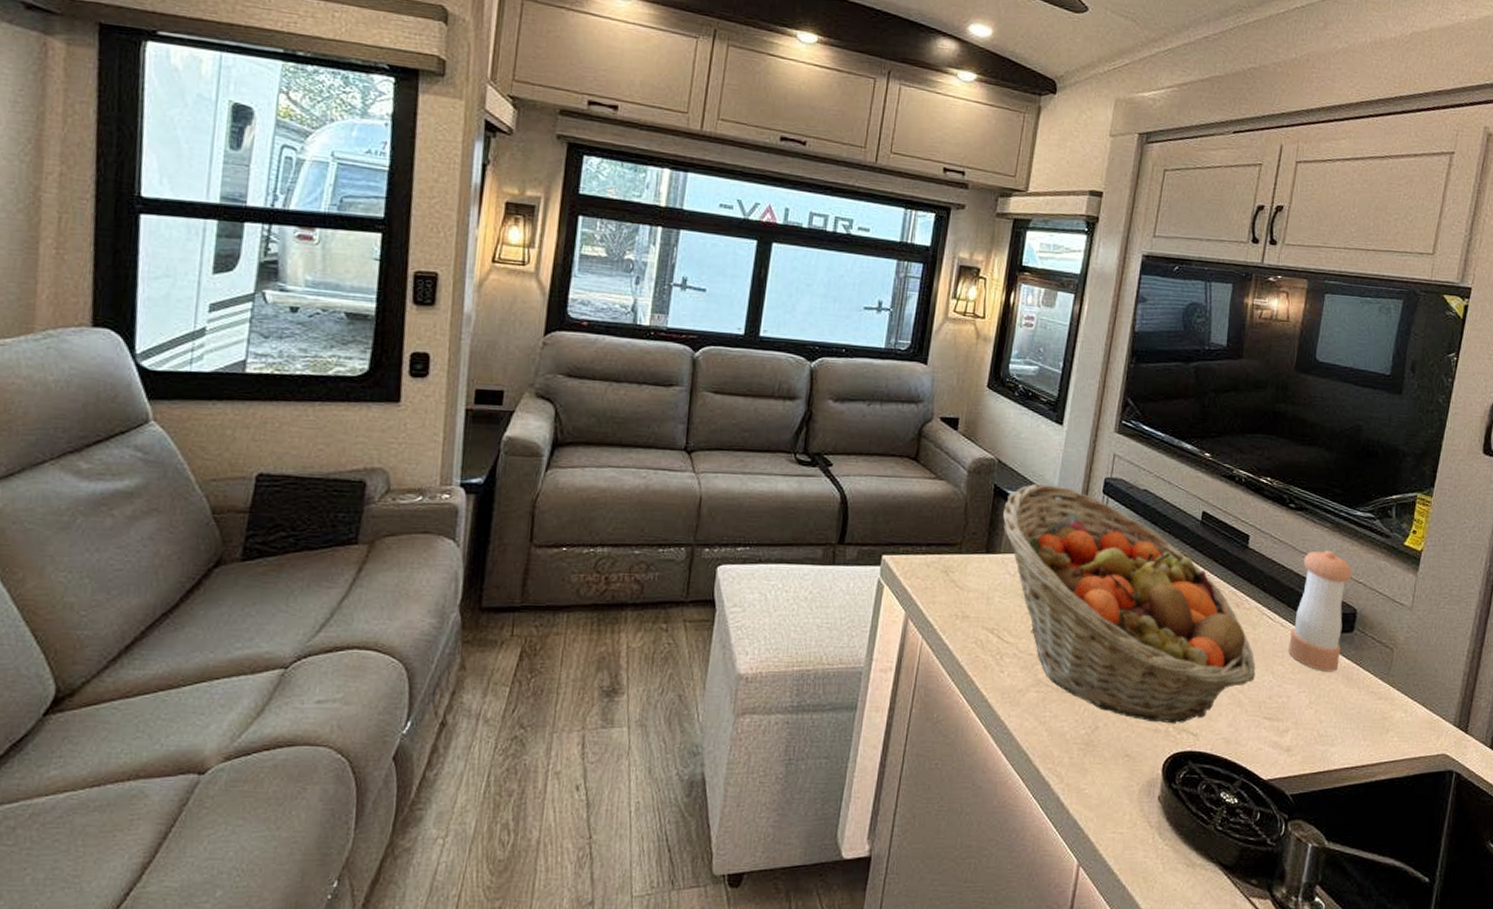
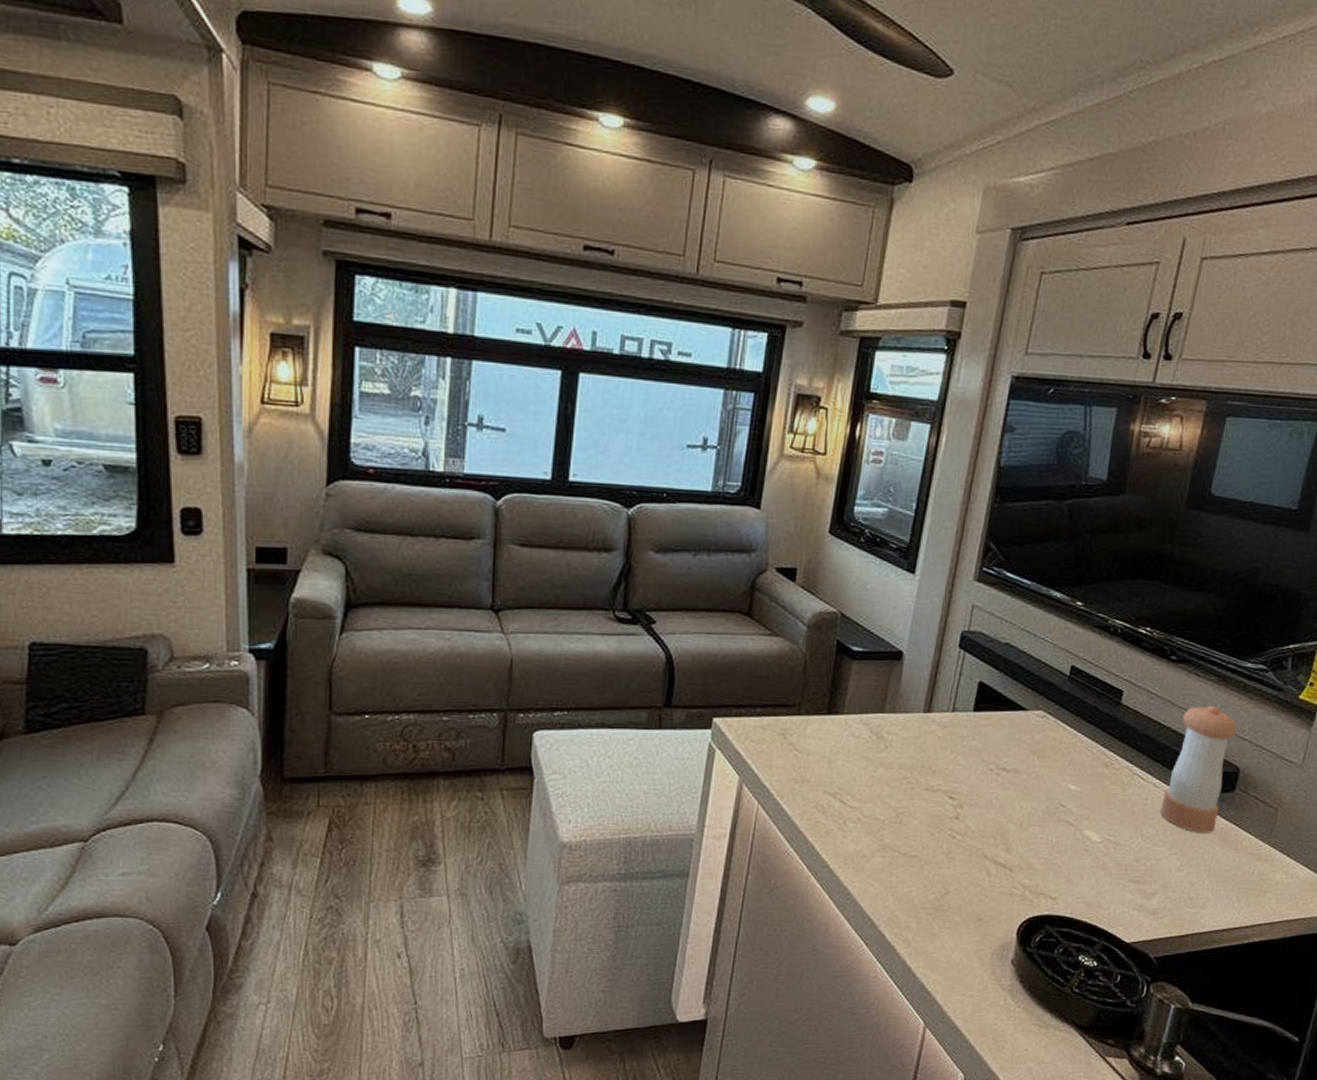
fruit basket: present [1003,483,1256,724] -> none [846,638,1124,888]

